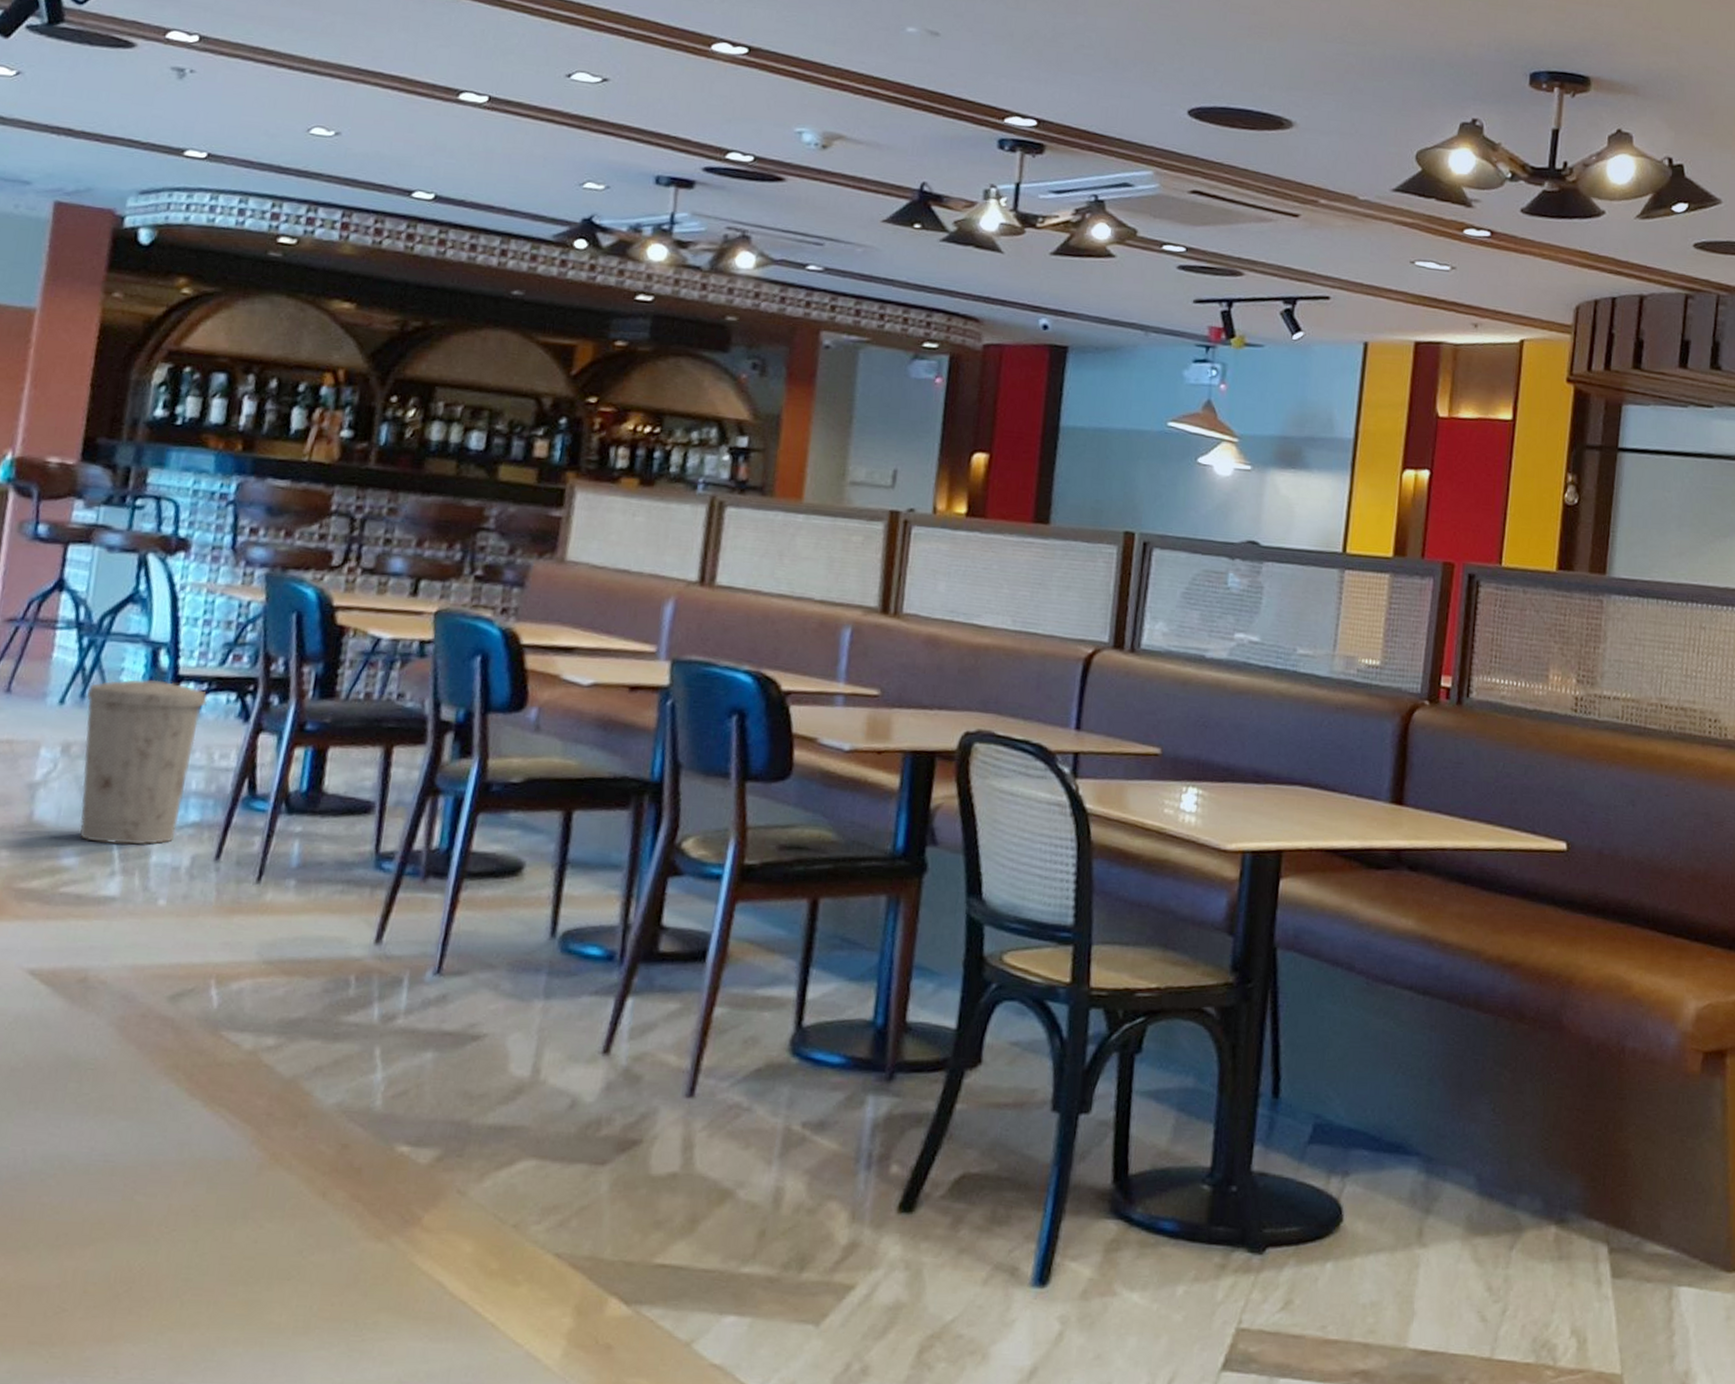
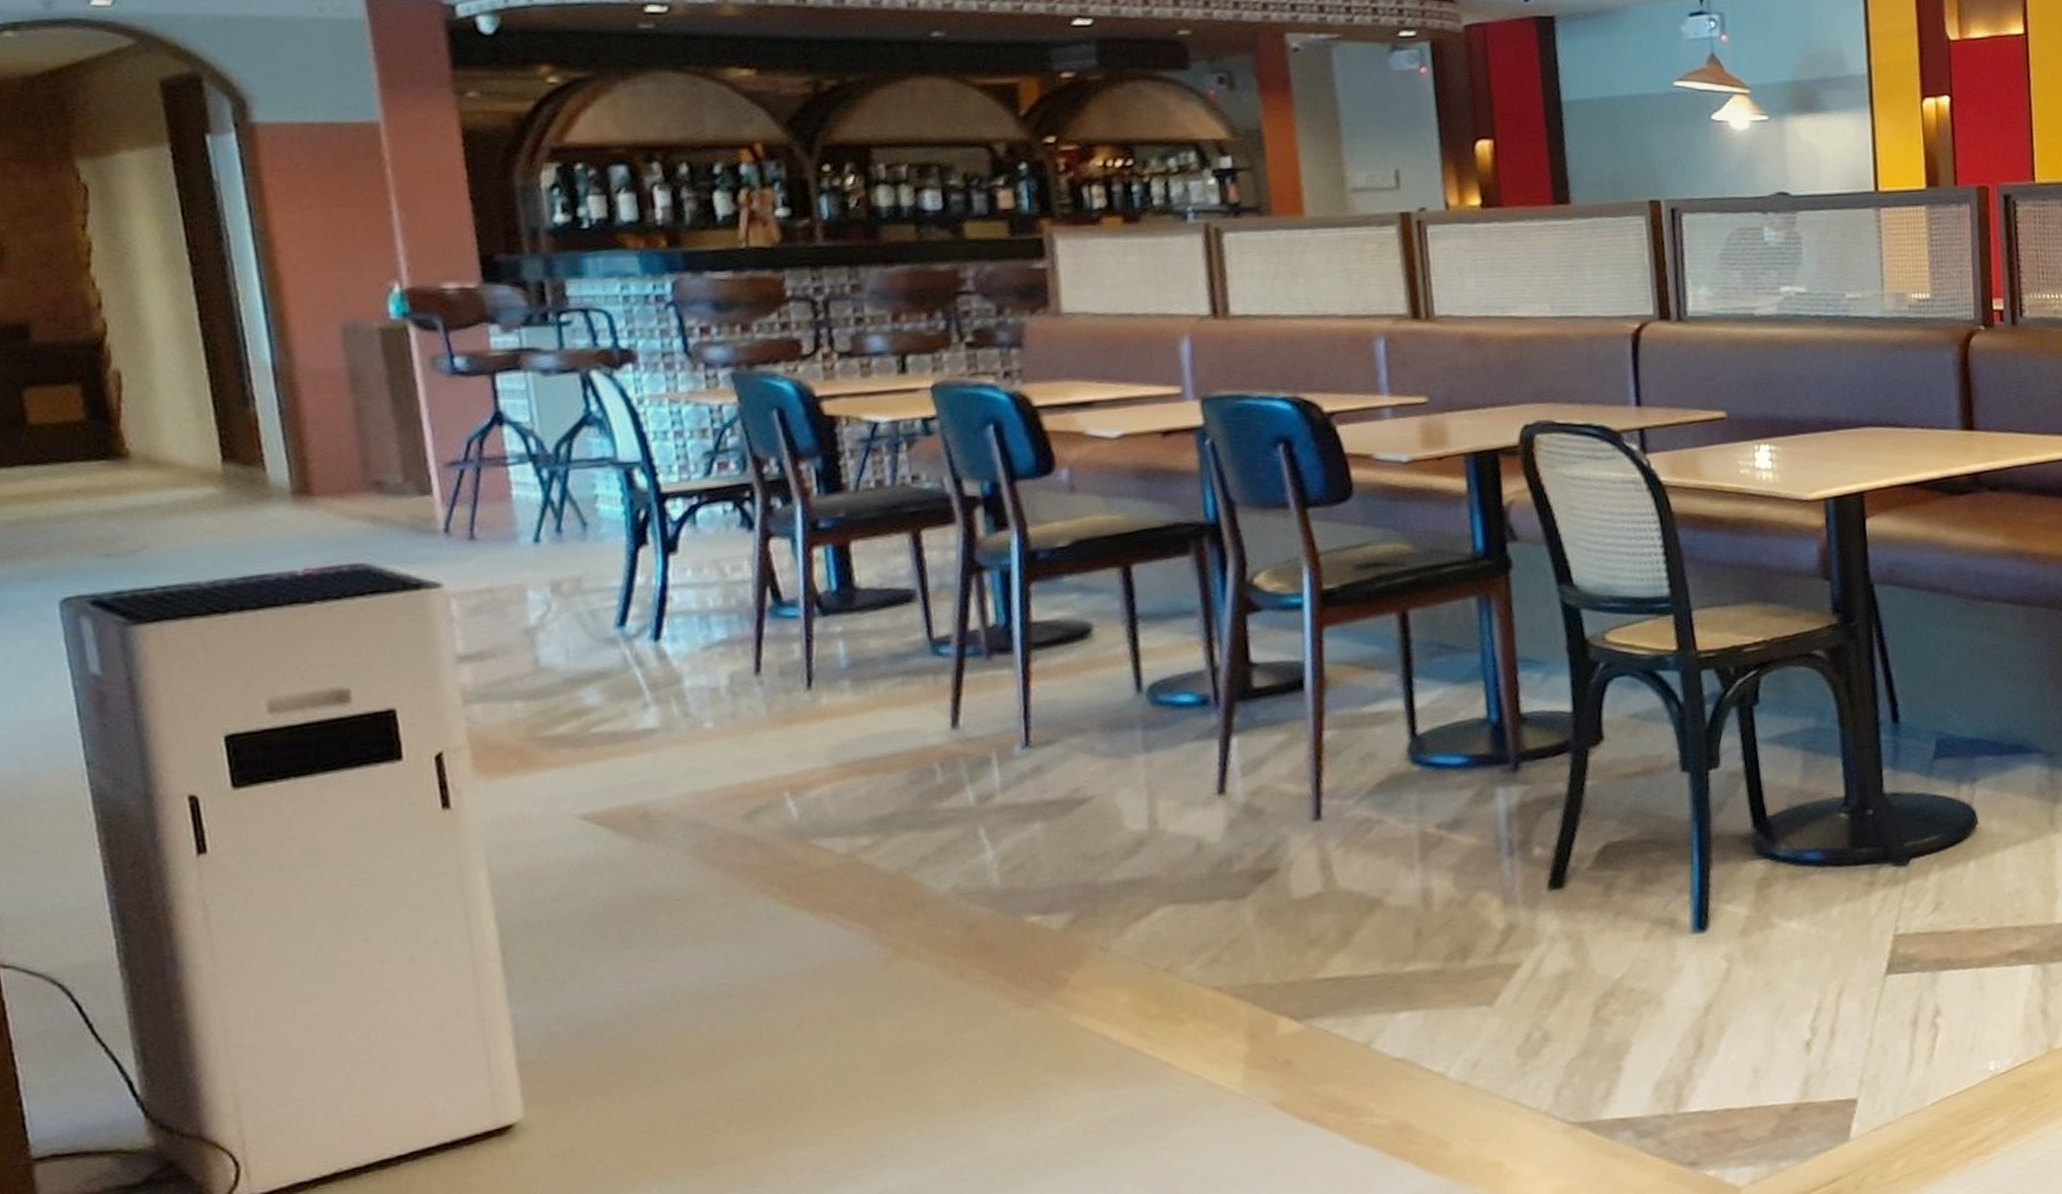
trash can: present [80,679,208,846] -> none [563,501,705,678]

